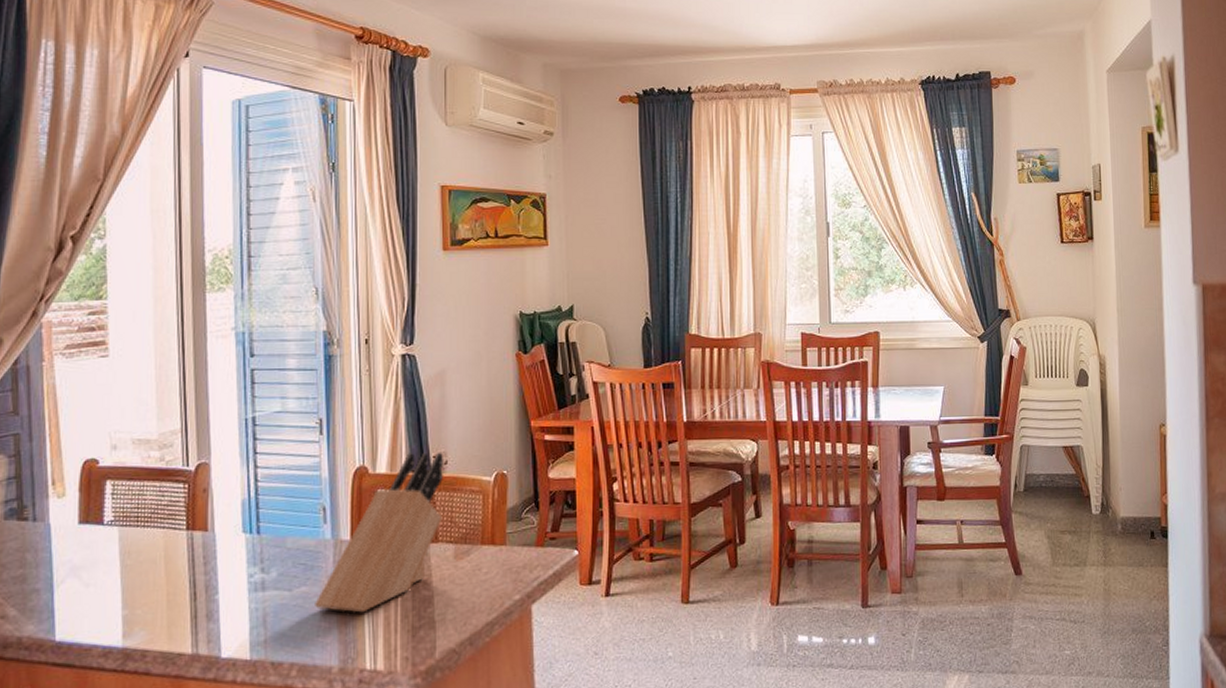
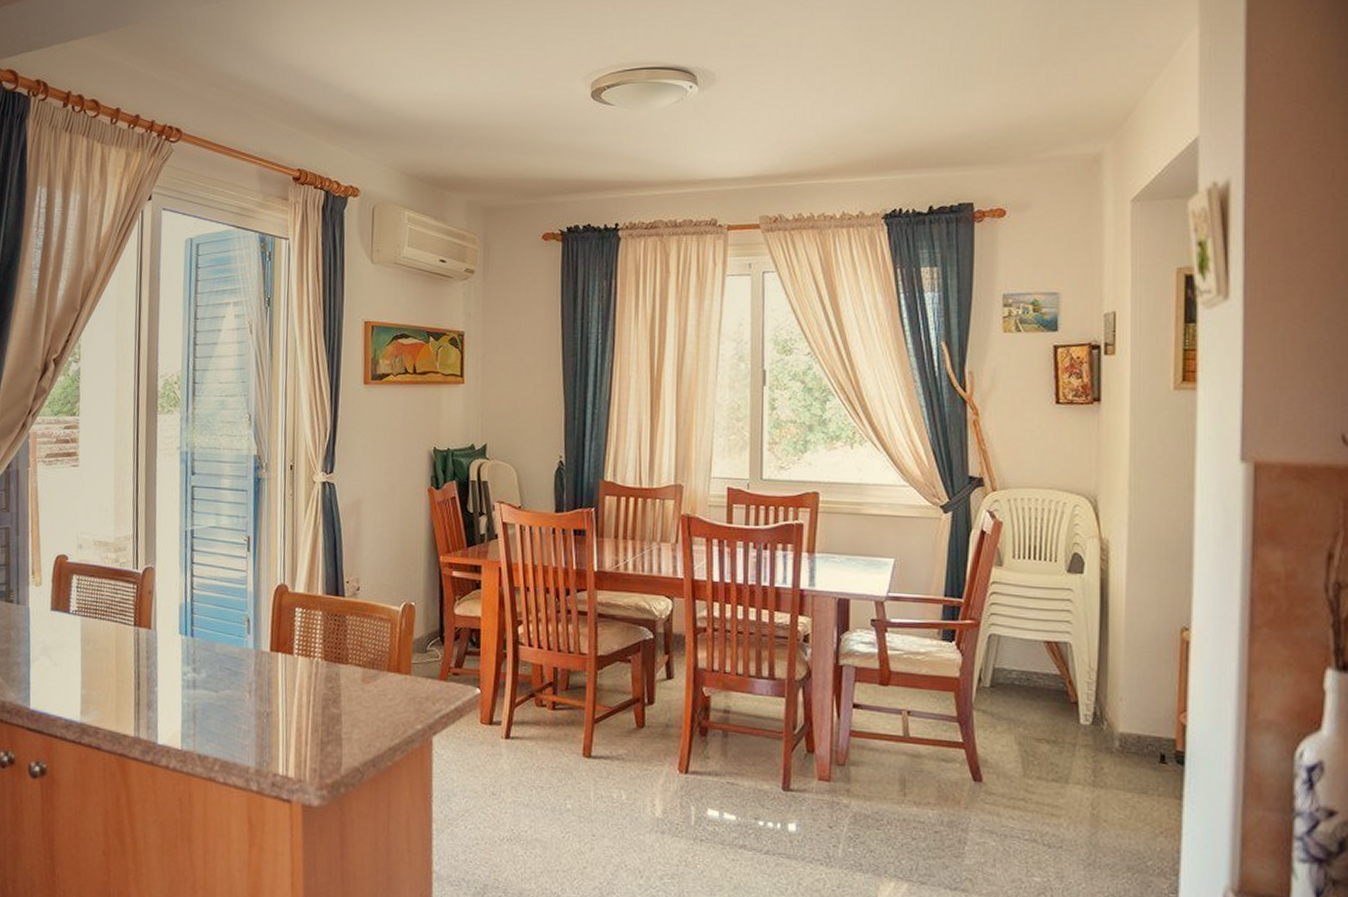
knife block: present [315,452,444,613] -> none [237,576,357,721]

